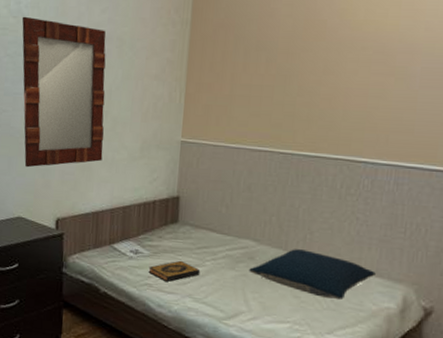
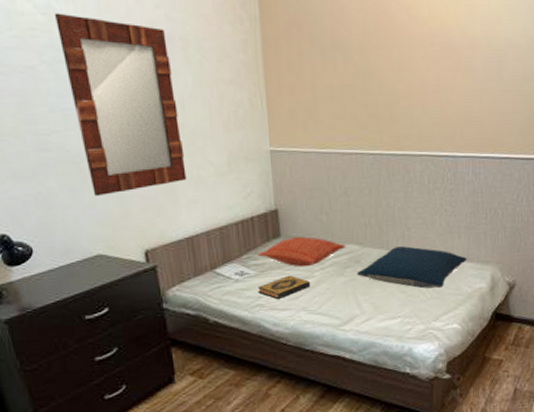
pillow: none [154,225,242,255] -> present [258,237,346,267]

